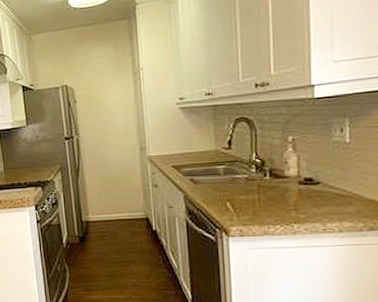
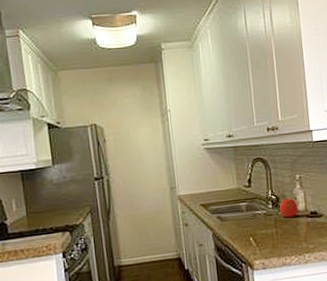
apple: none [264,162,289,184] -> present [279,198,299,218]

